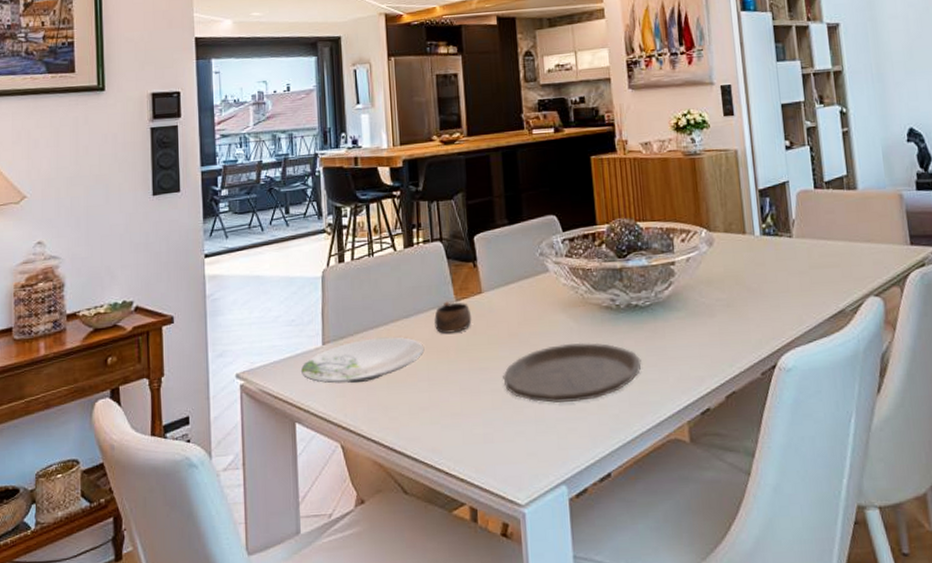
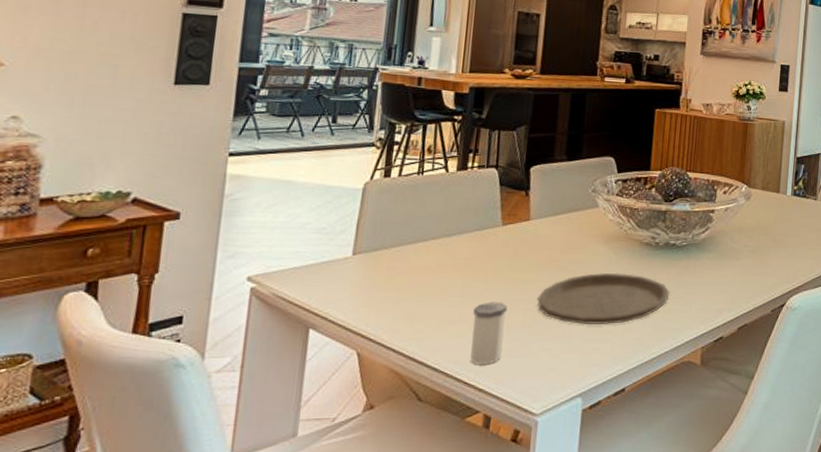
plate: present [301,337,425,384] -> none [324,253,463,294]
cup: present [434,301,472,334] -> none [476,224,516,254]
salt shaker: none [441,383,477,453] -> present [470,302,508,365]

